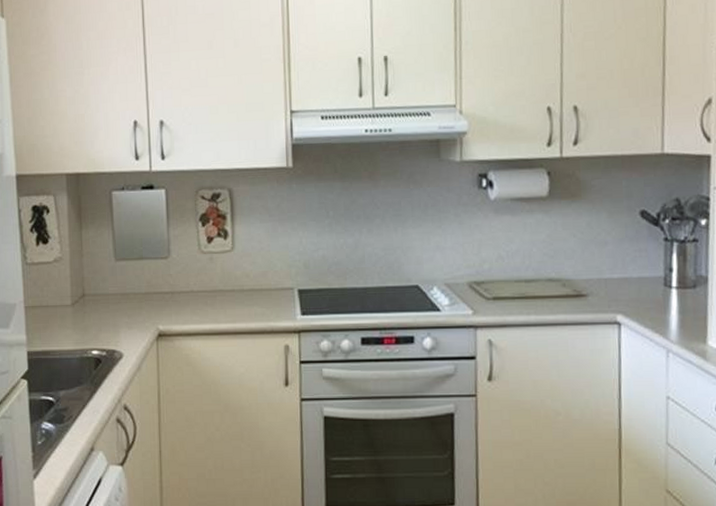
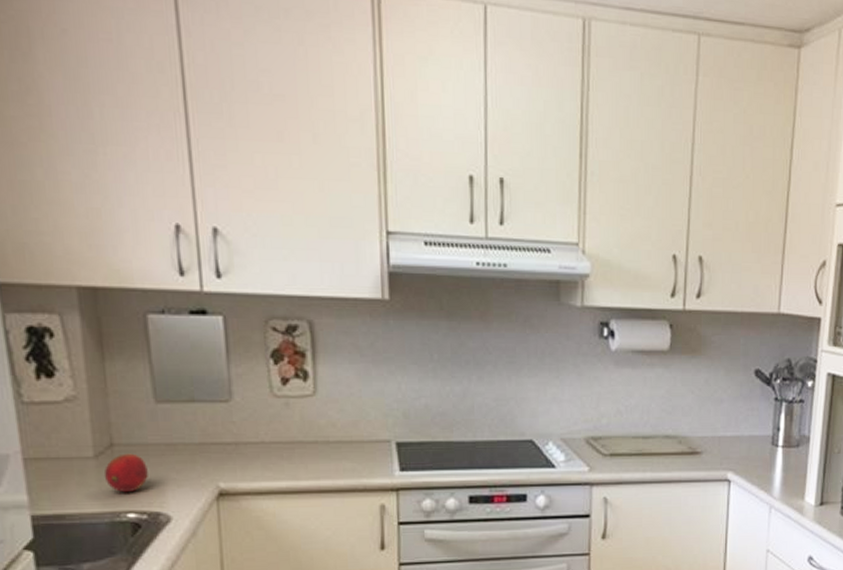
fruit: none [77,302,108,334] -> present [104,453,148,493]

